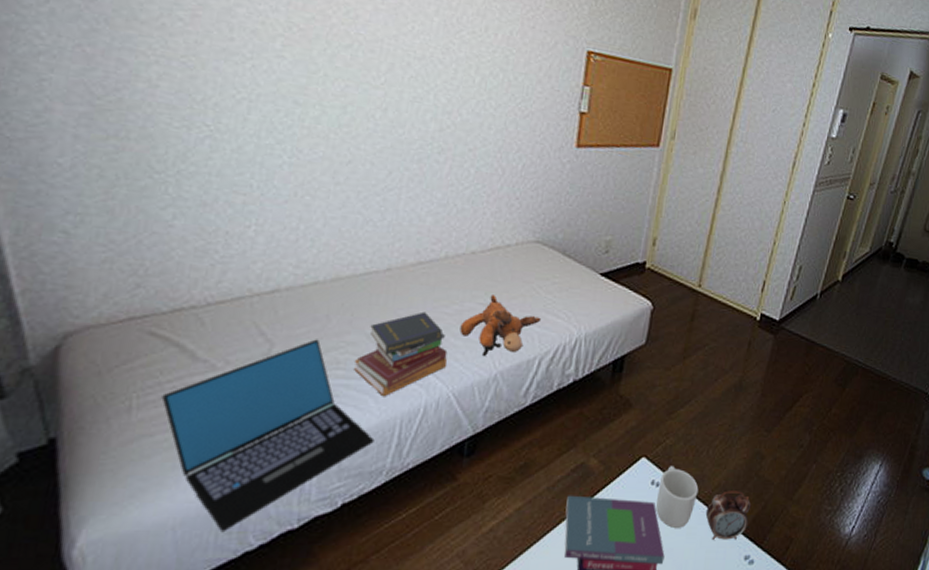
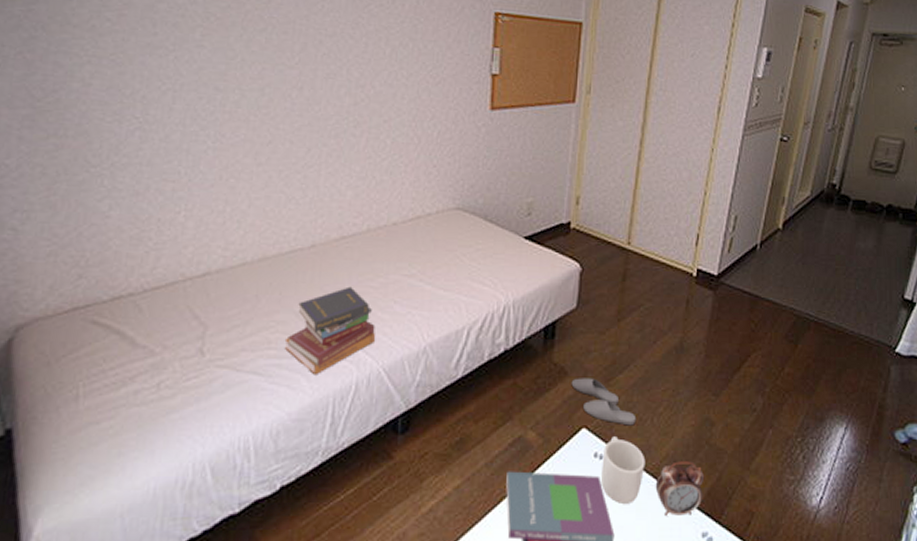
laptop: present [161,339,375,533] -> none [105,320,309,519]
stuffed animal: present [459,295,542,356] -> none [386,265,468,329]
slippers: none [635,410,694,457] -> present [571,378,637,426]

